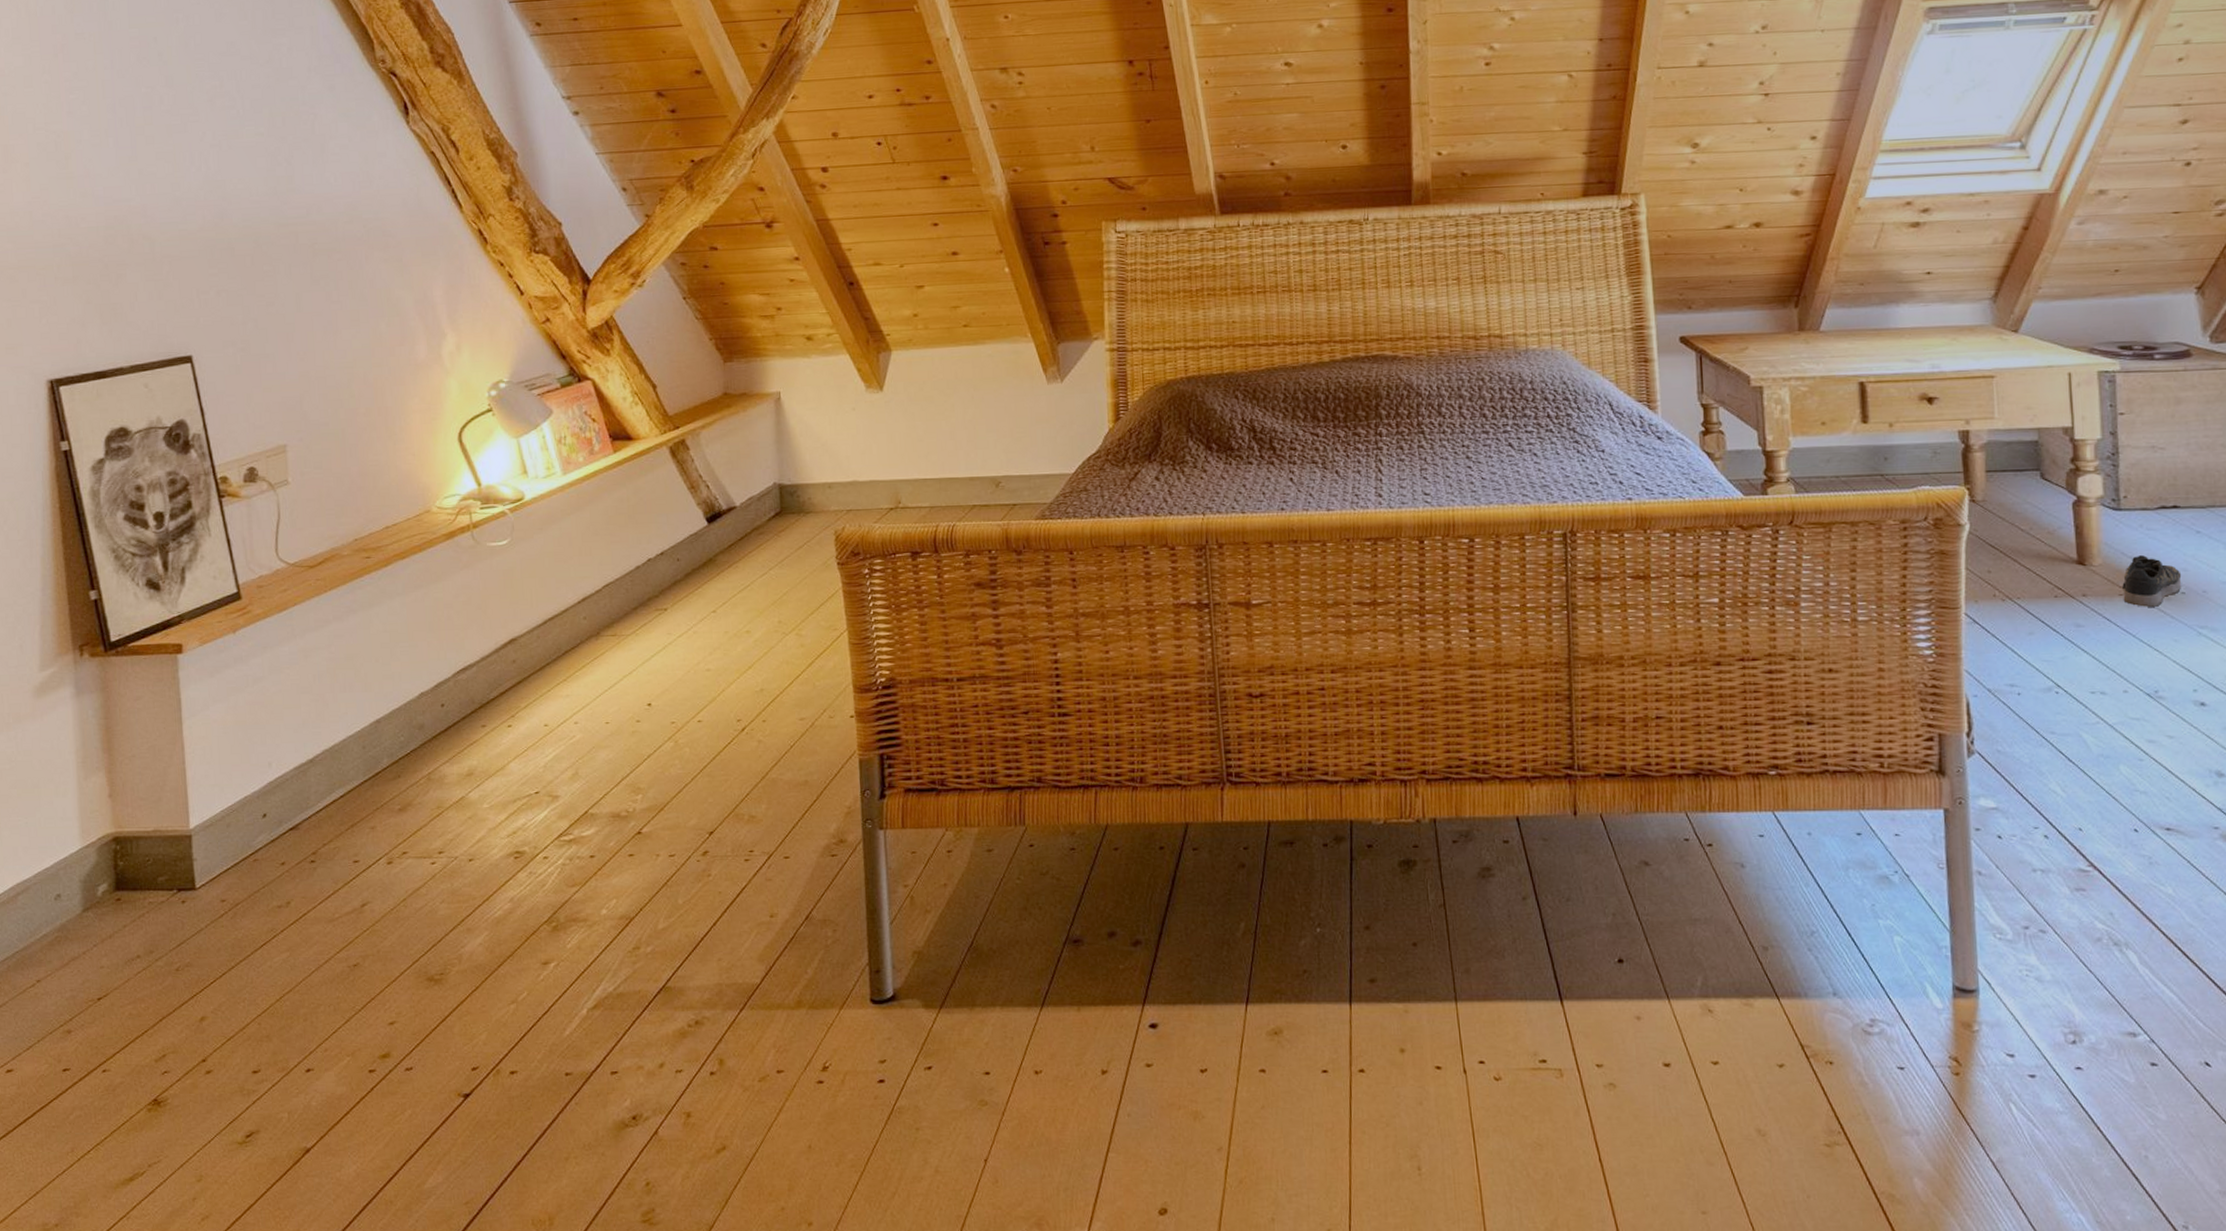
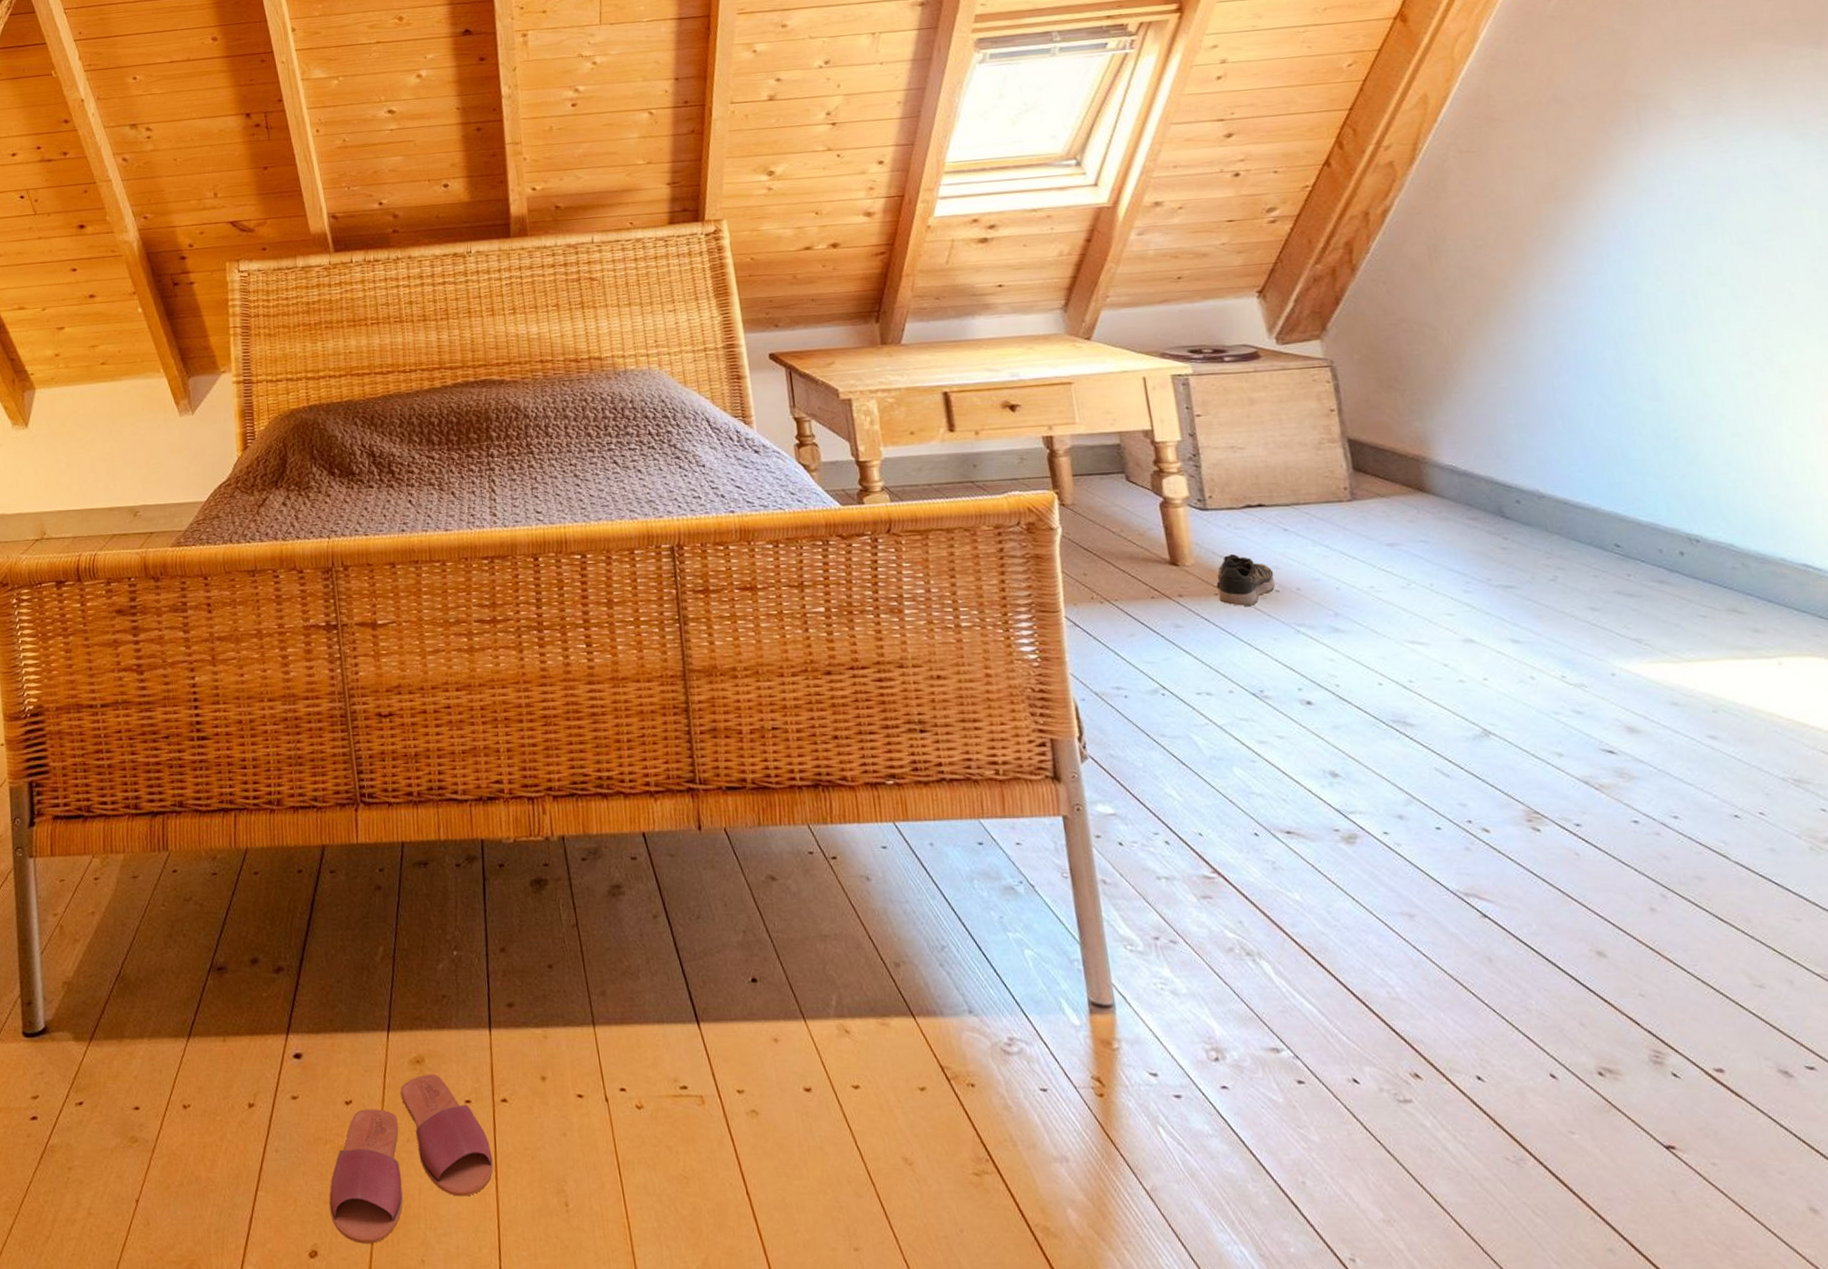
slippers: none [1181,1045,1348,1202] -> present [329,1074,494,1244]

